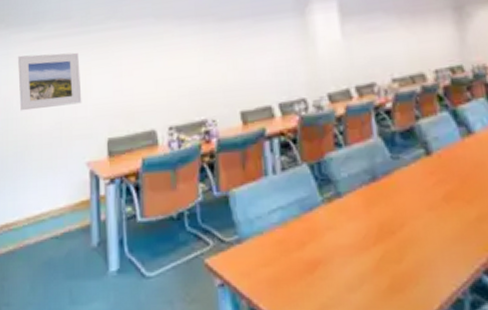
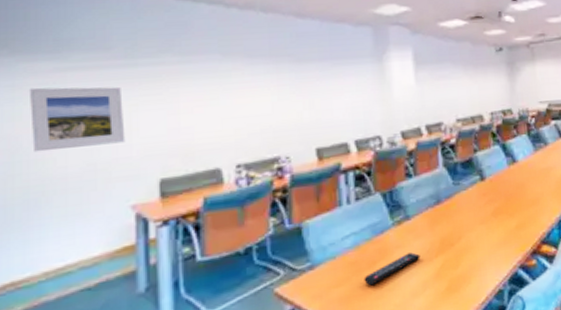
remote control: none [292,237,355,270] -> present [364,252,420,286]

